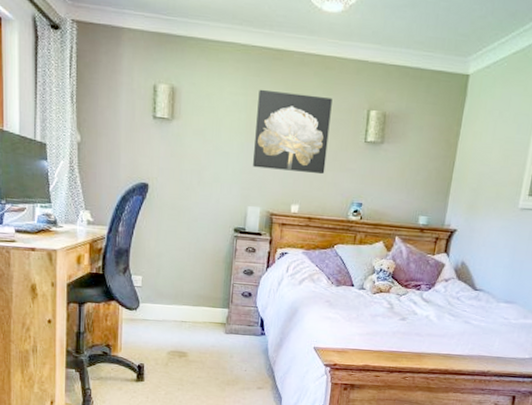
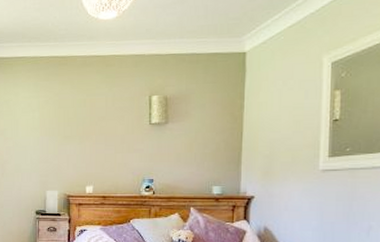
wall art: present [253,89,333,175] -> none [48,90,115,157]

